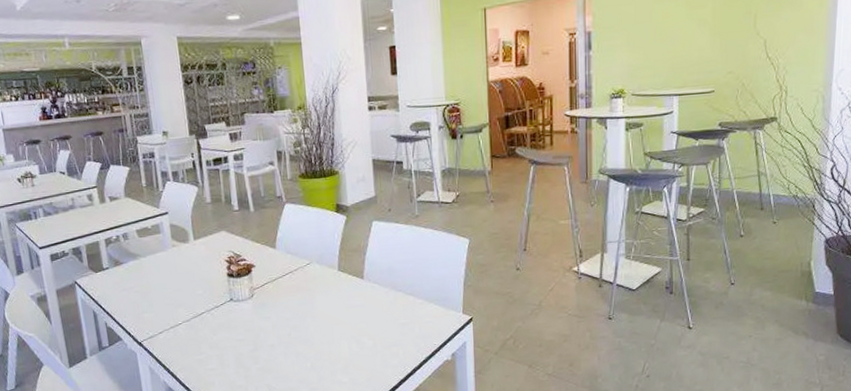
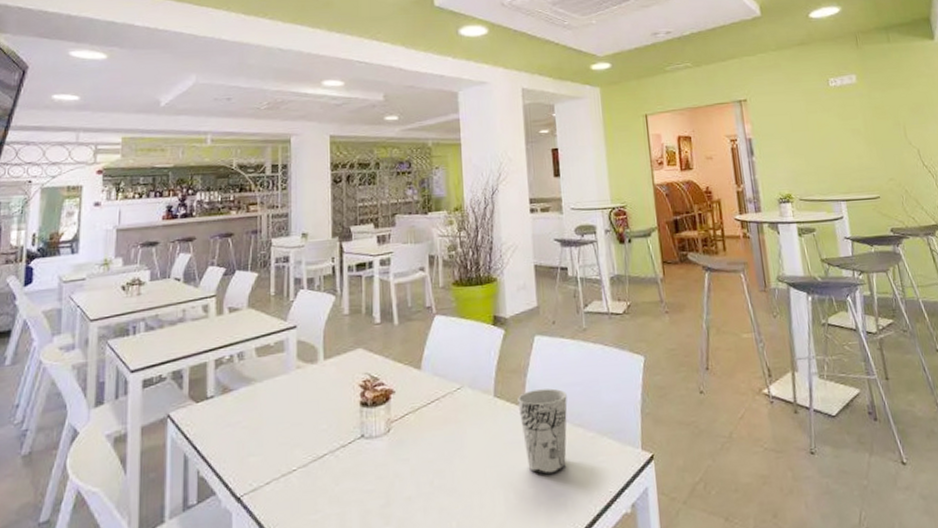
cup: none [358,265,401,331] -> present [518,388,568,475]

